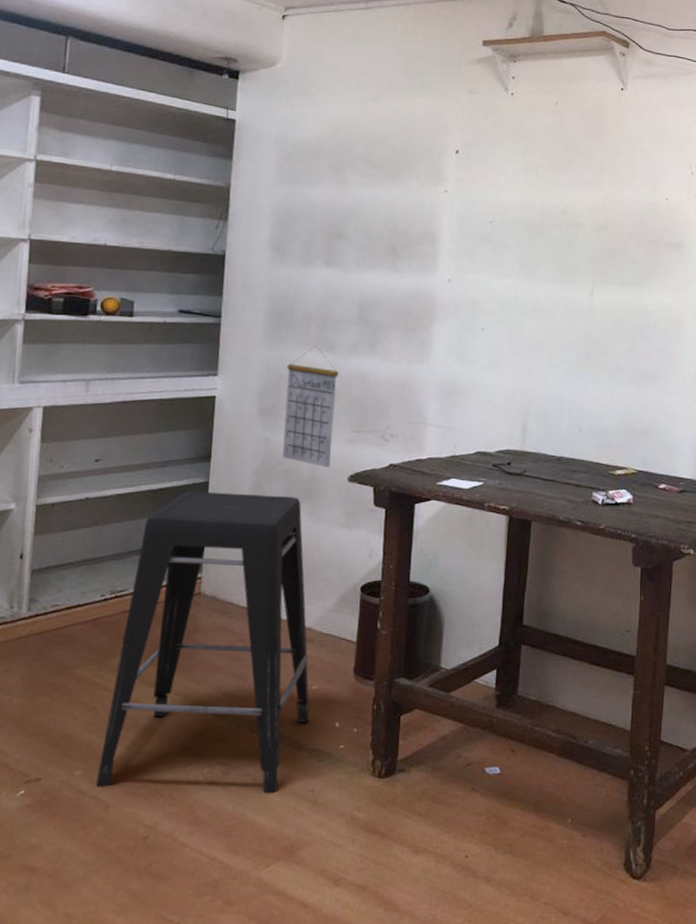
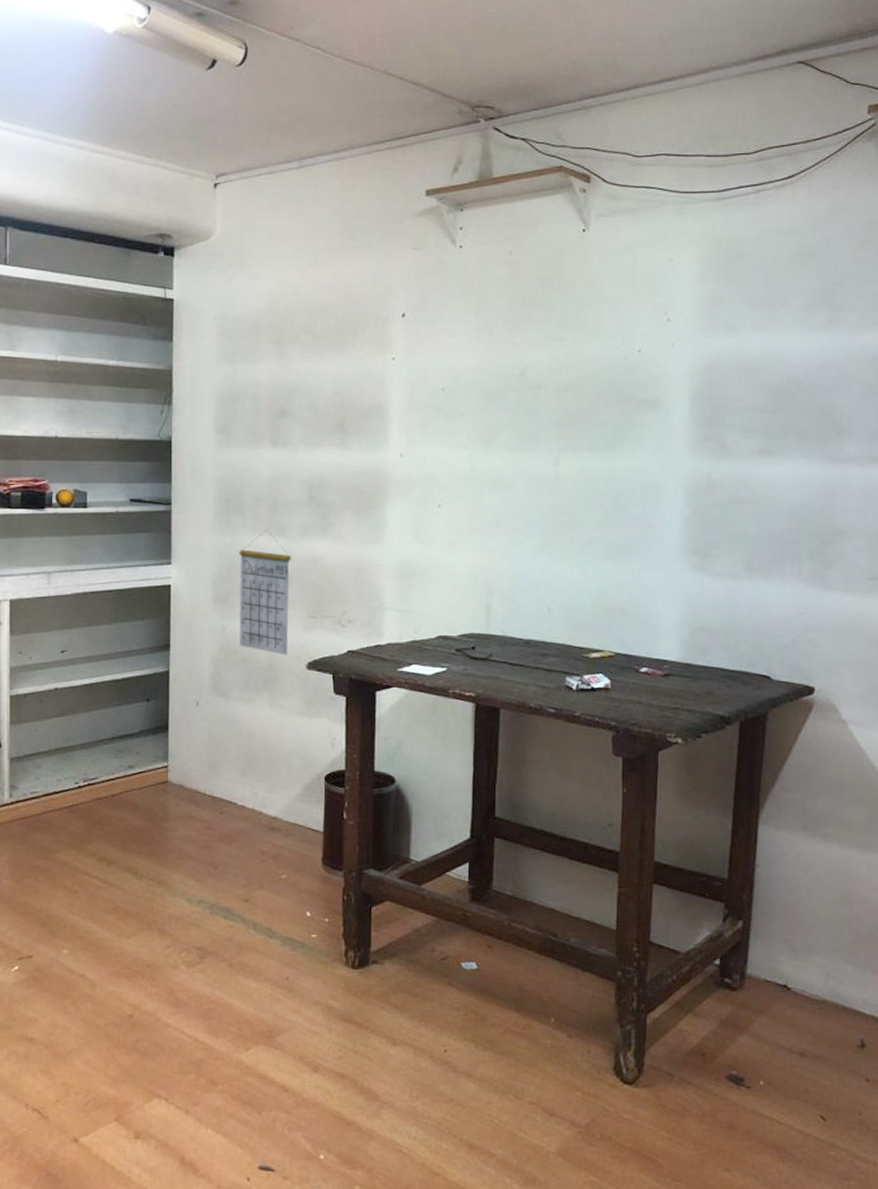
stool: present [96,491,310,794] -> none [83,681,281,980]

